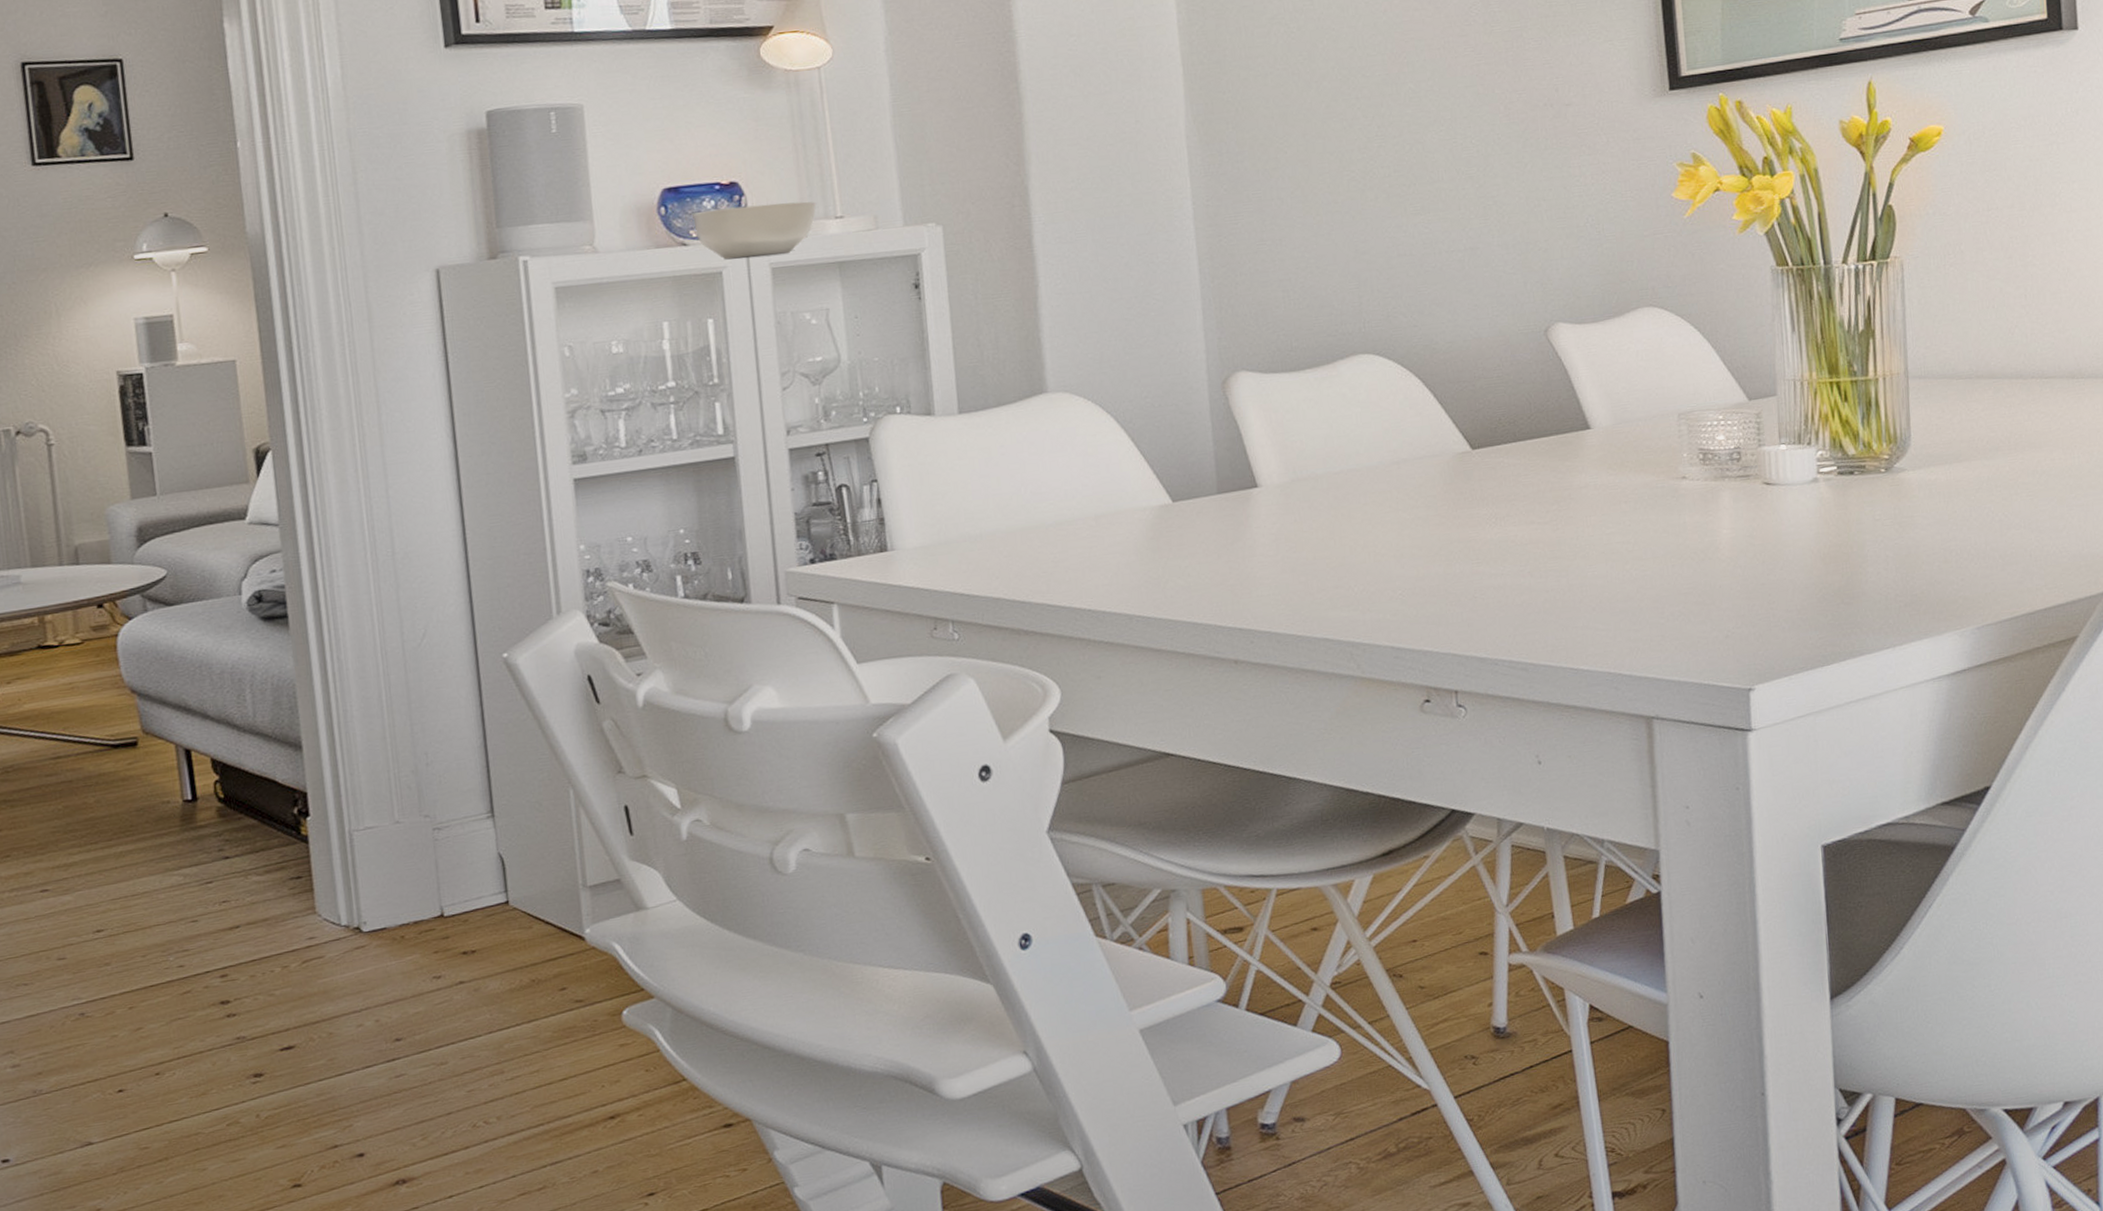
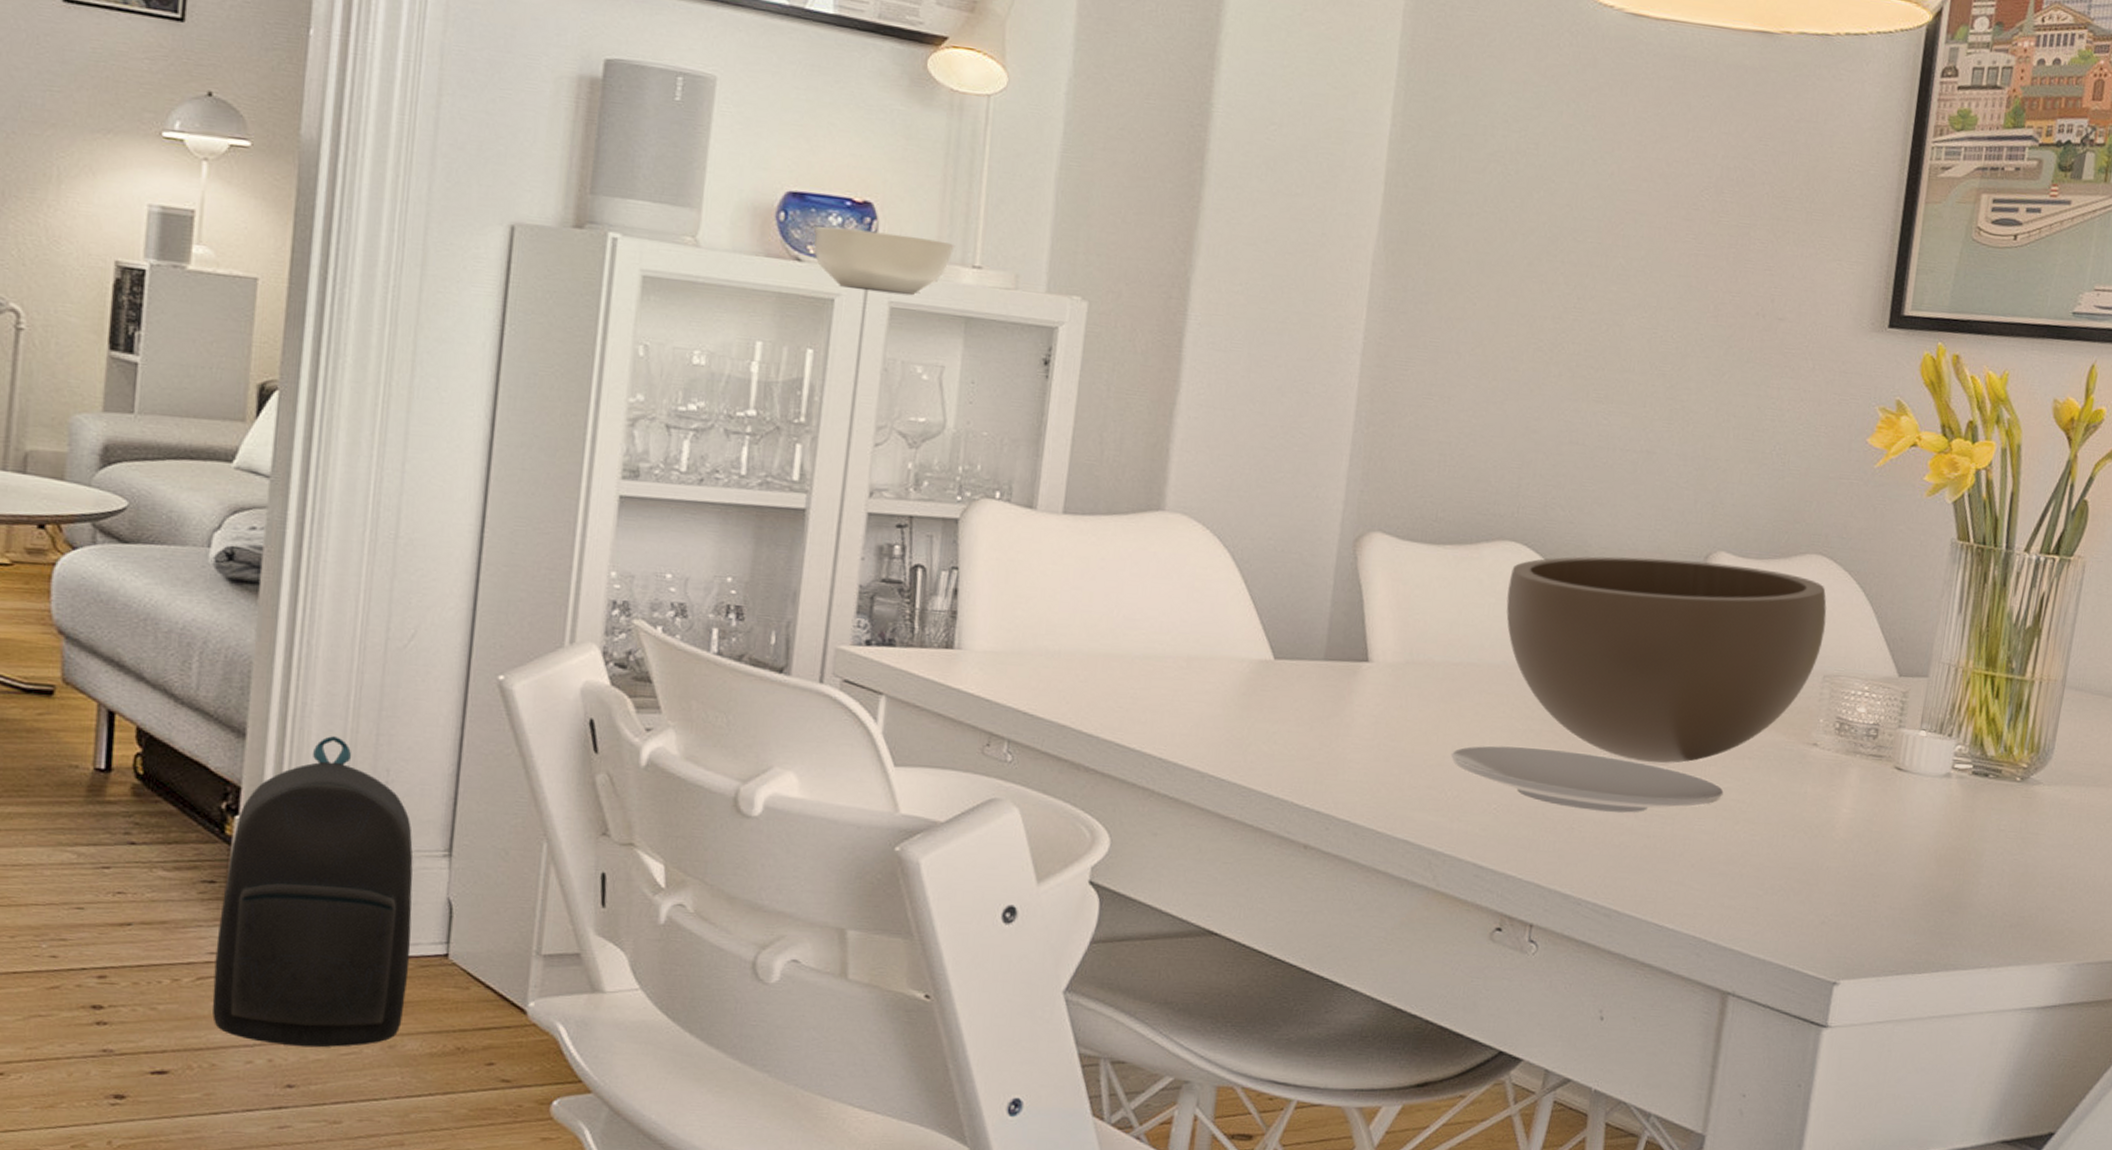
backpack: none [308,733,481,1007] -> present [212,736,413,1048]
plate: none [1350,526,1608,580] -> present [1450,745,1724,813]
bowl: none [1369,329,1671,526] -> present [1506,556,1827,764]

